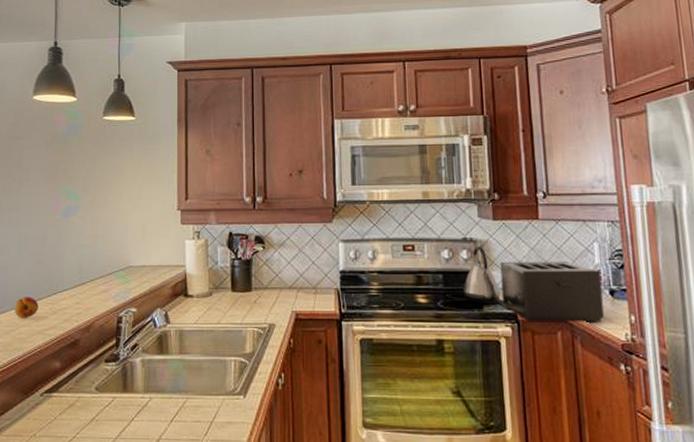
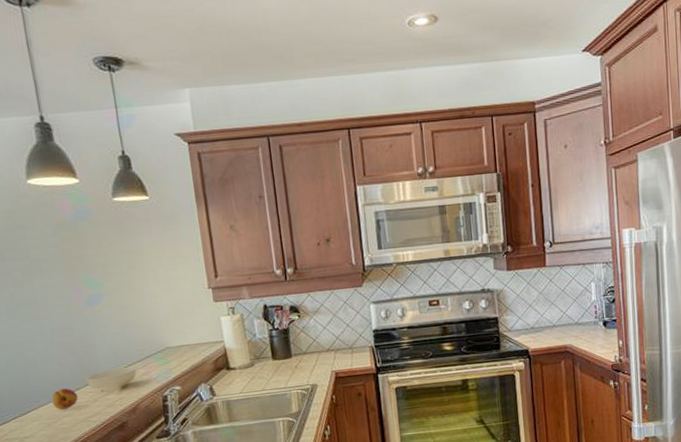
bowl: none [47,281,99,305] -> present [84,366,138,392]
kettle: present [462,246,501,305] -> none [482,295,515,346]
toaster: present [500,261,604,322] -> none [514,300,598,356]

